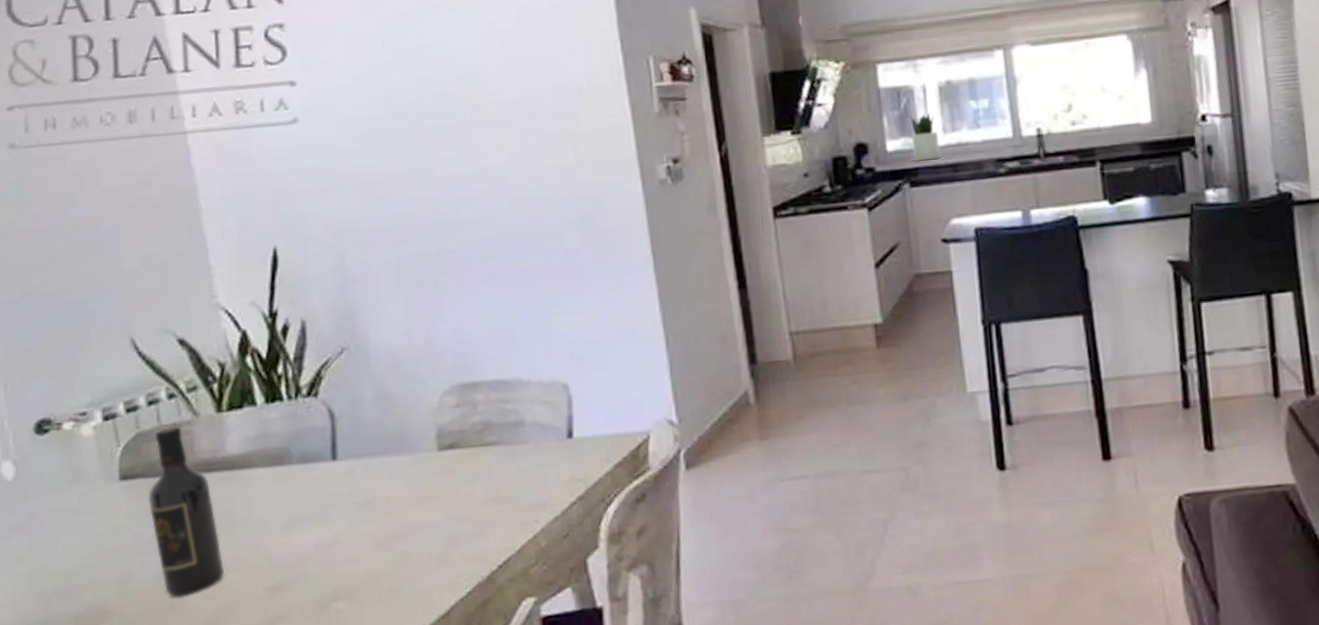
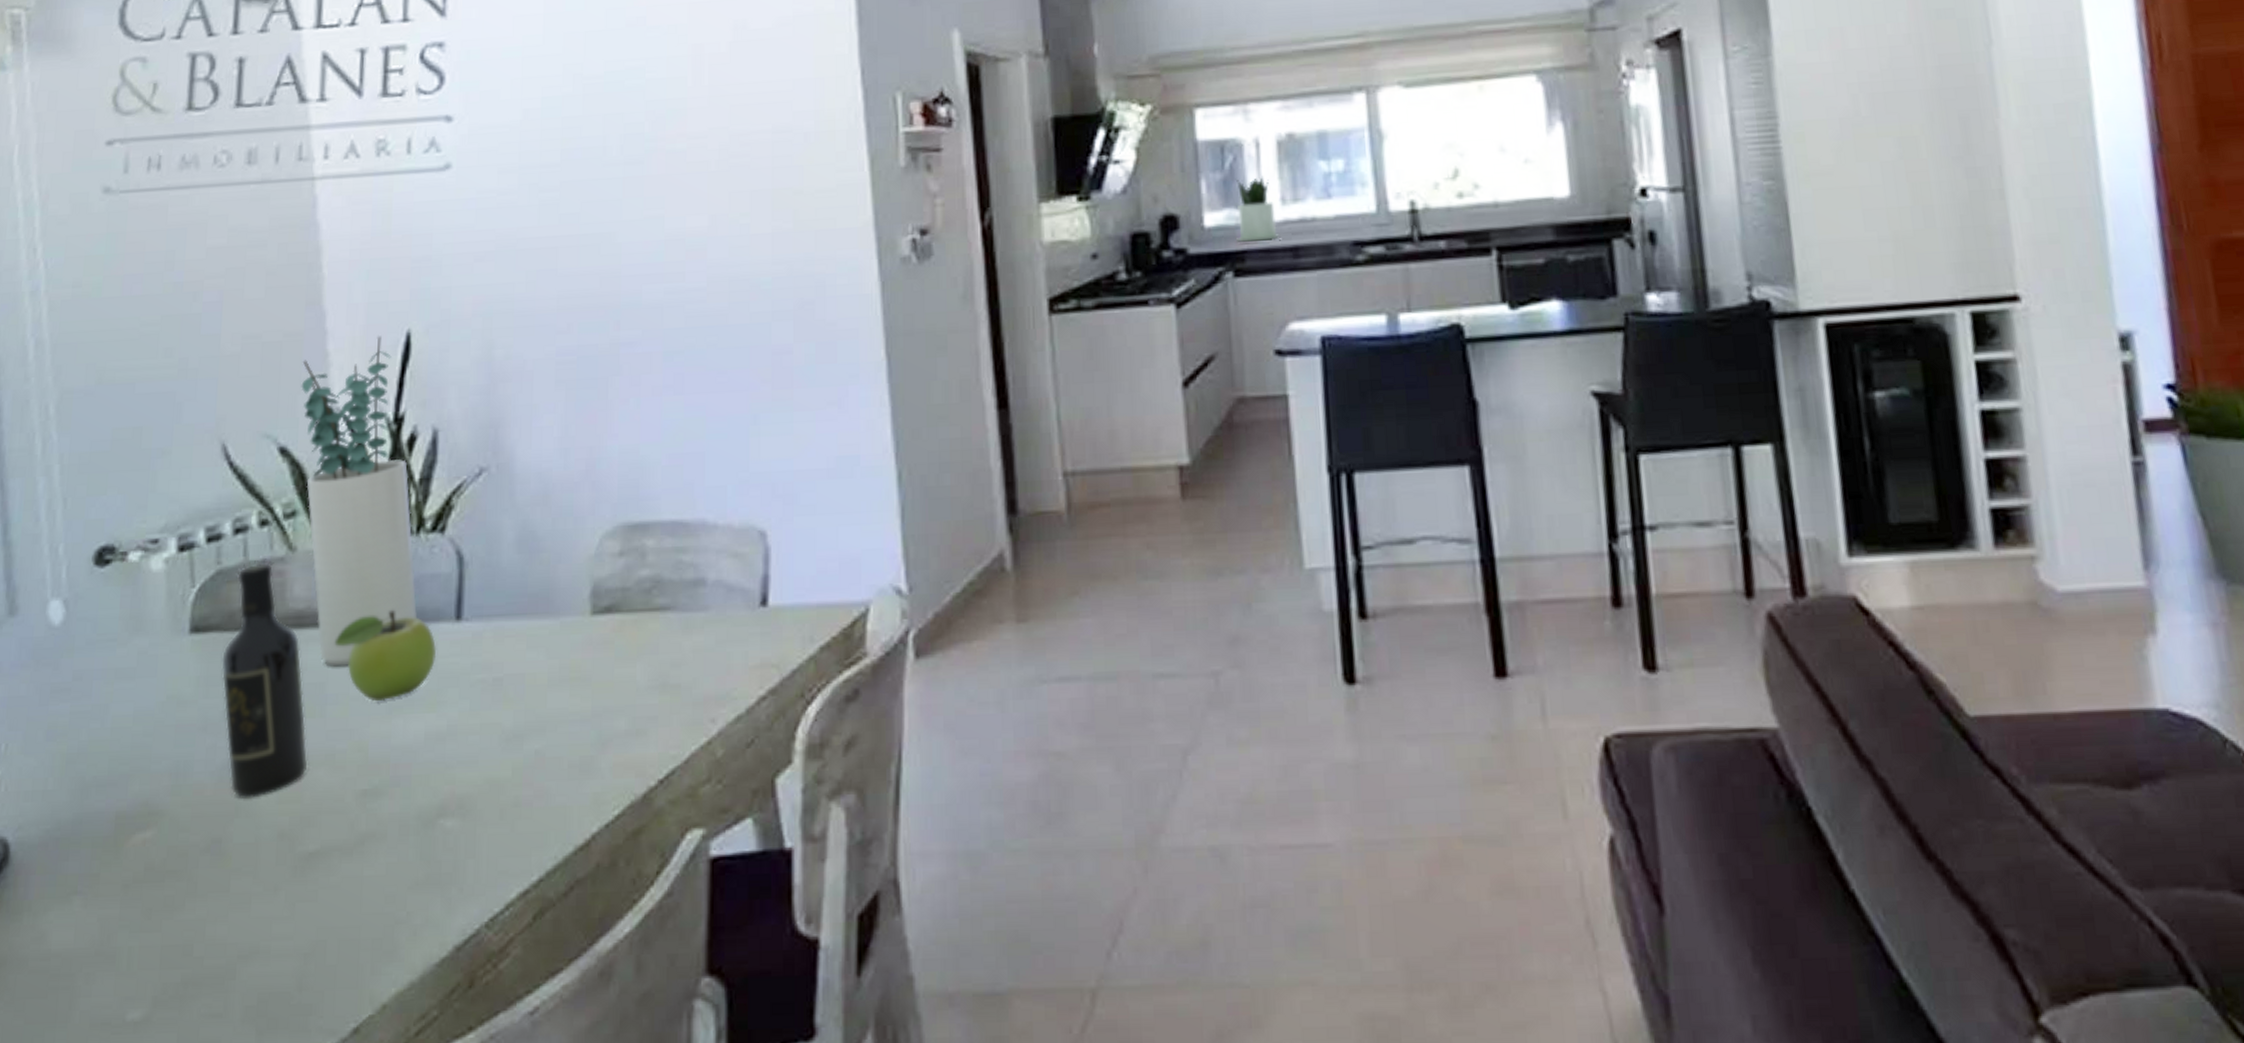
vase: none [190,252,301,499] -> present [301,336,417,667]
fruit: none [237,456,319,522] -> present [334,610,437,701]

